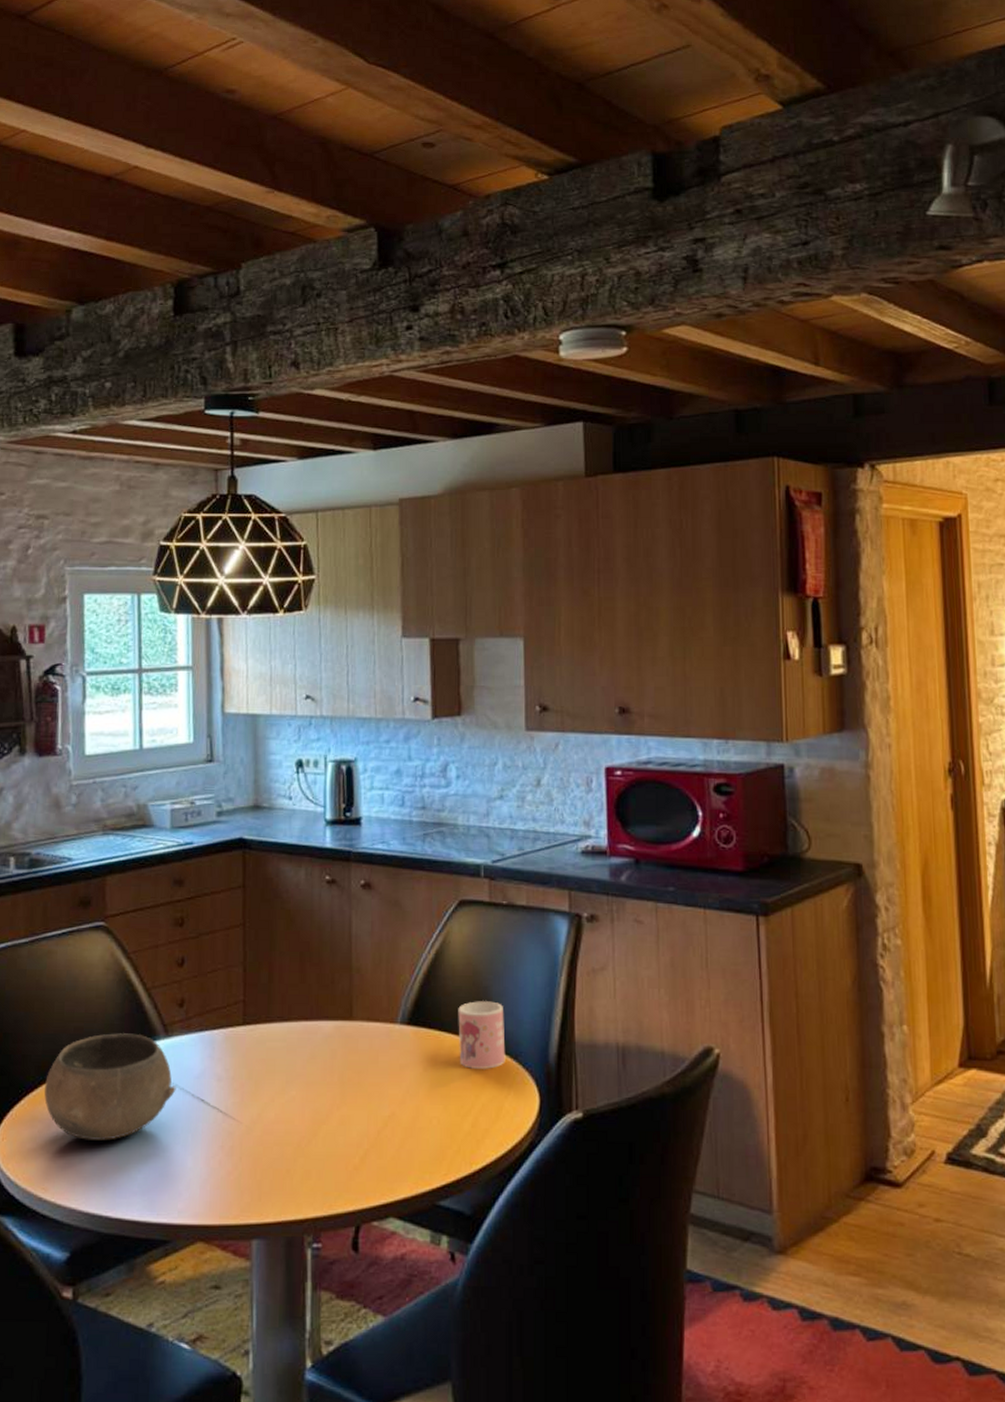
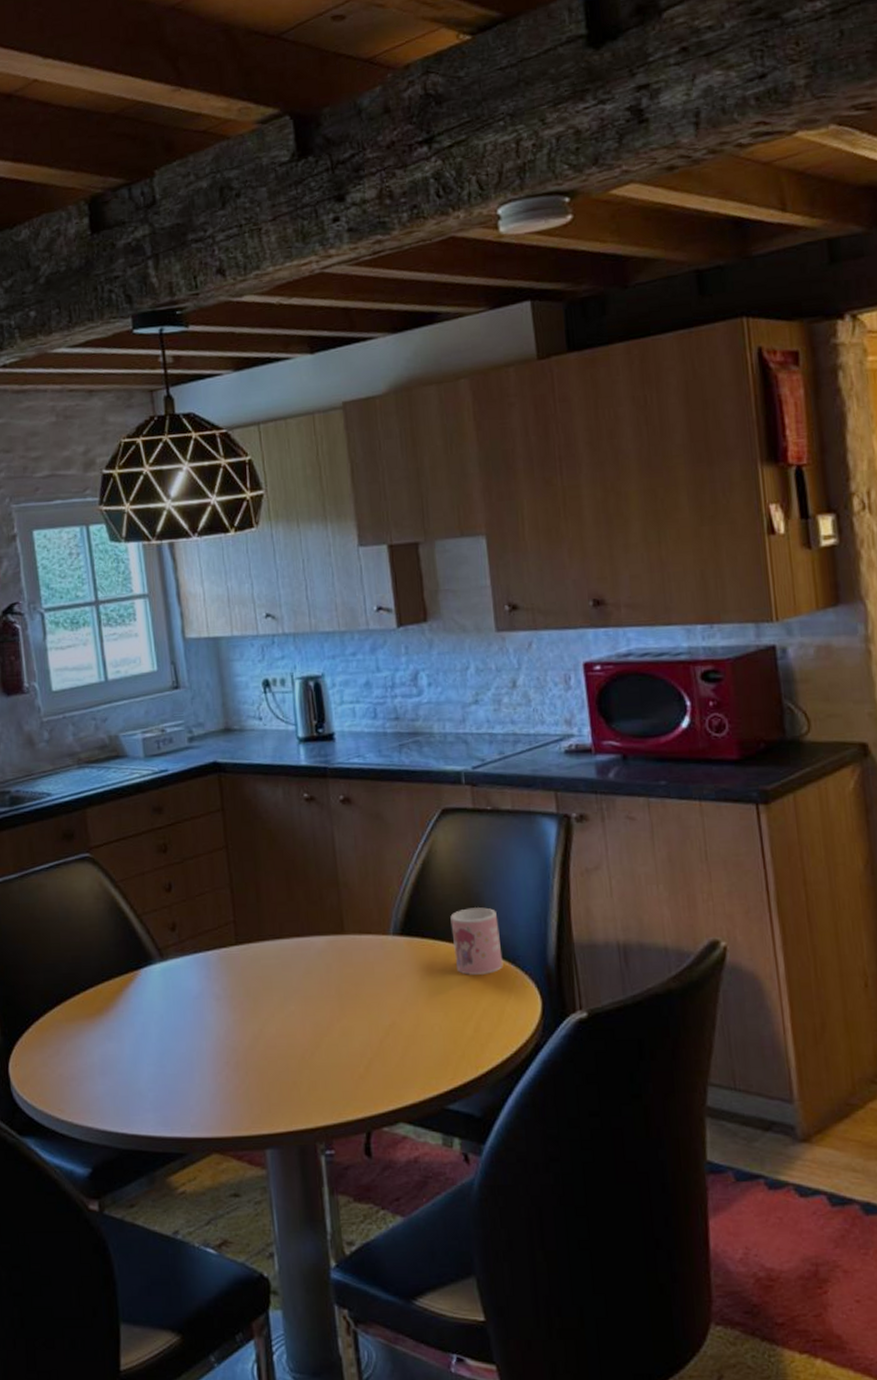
bowl: present [44,1033,176,1141] -> none [50,959,177,1063]

